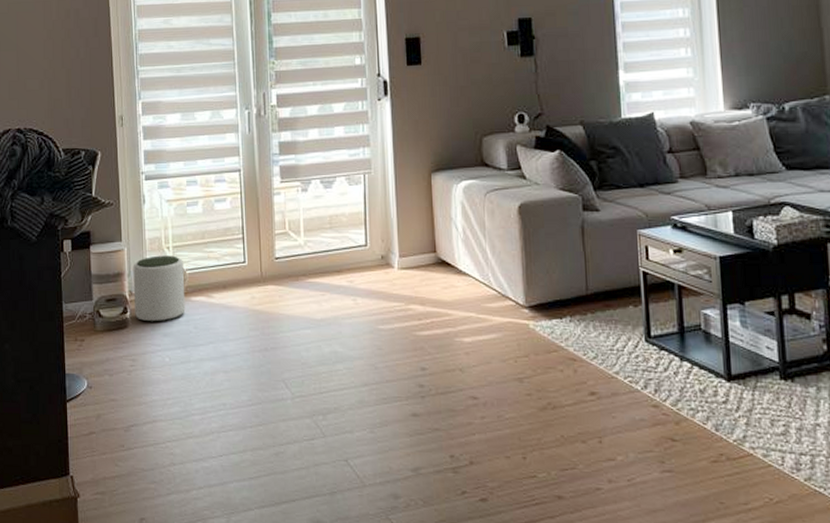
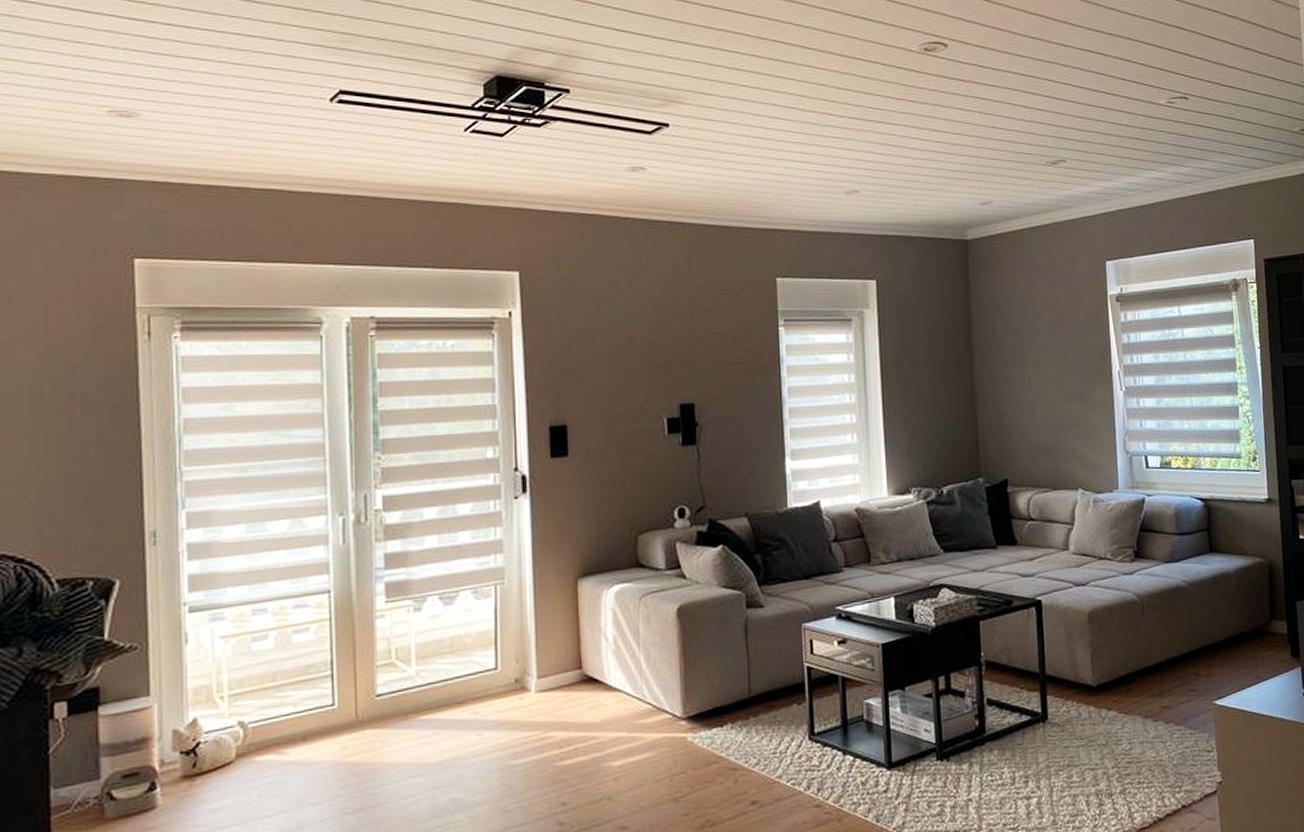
plant pot: present [133,255,186,322] -> none [166,706,246,798]

